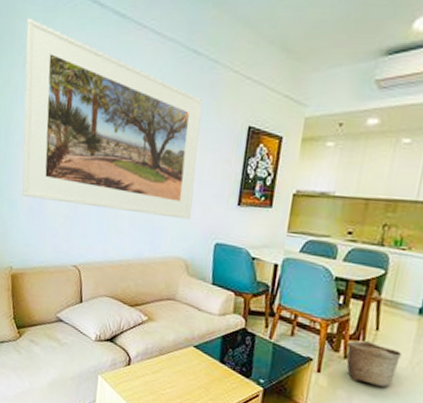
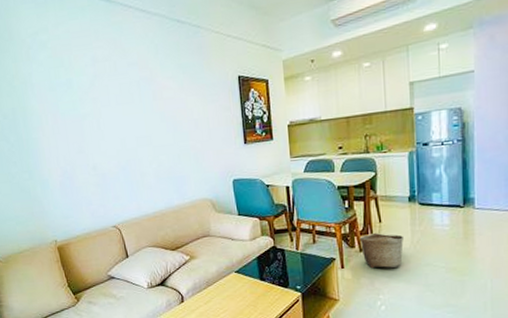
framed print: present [22,17,203,220] -> none [21,15,208,175]

